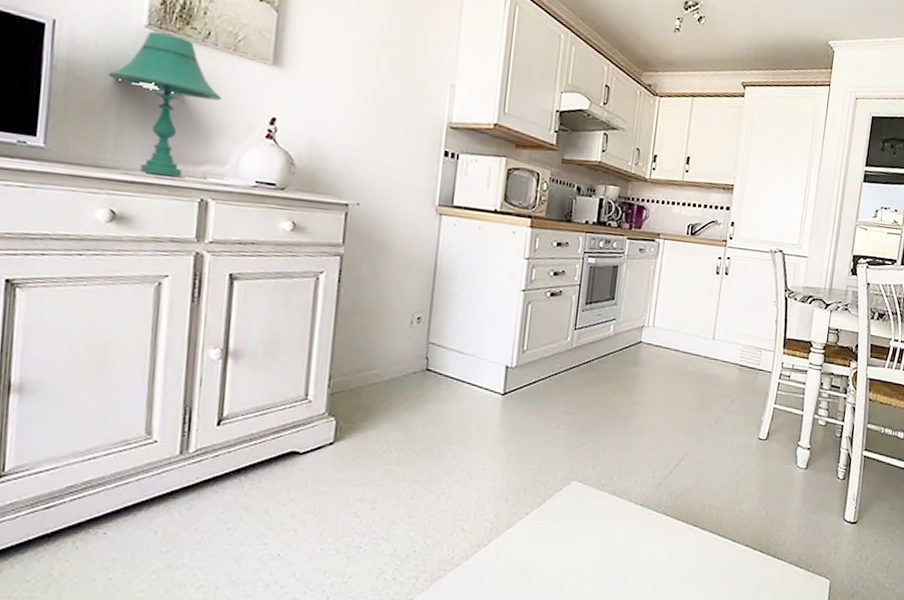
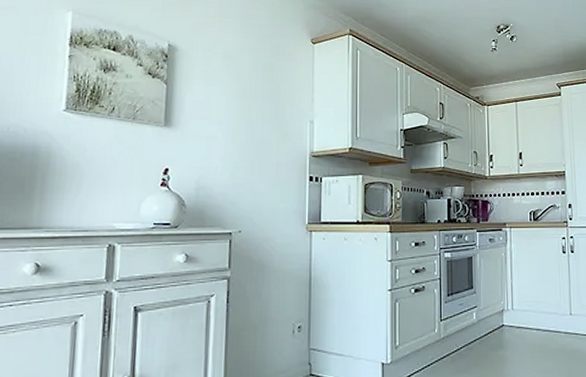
table lamp: present [108,31,222,178] -> none [35,113,124,229]

